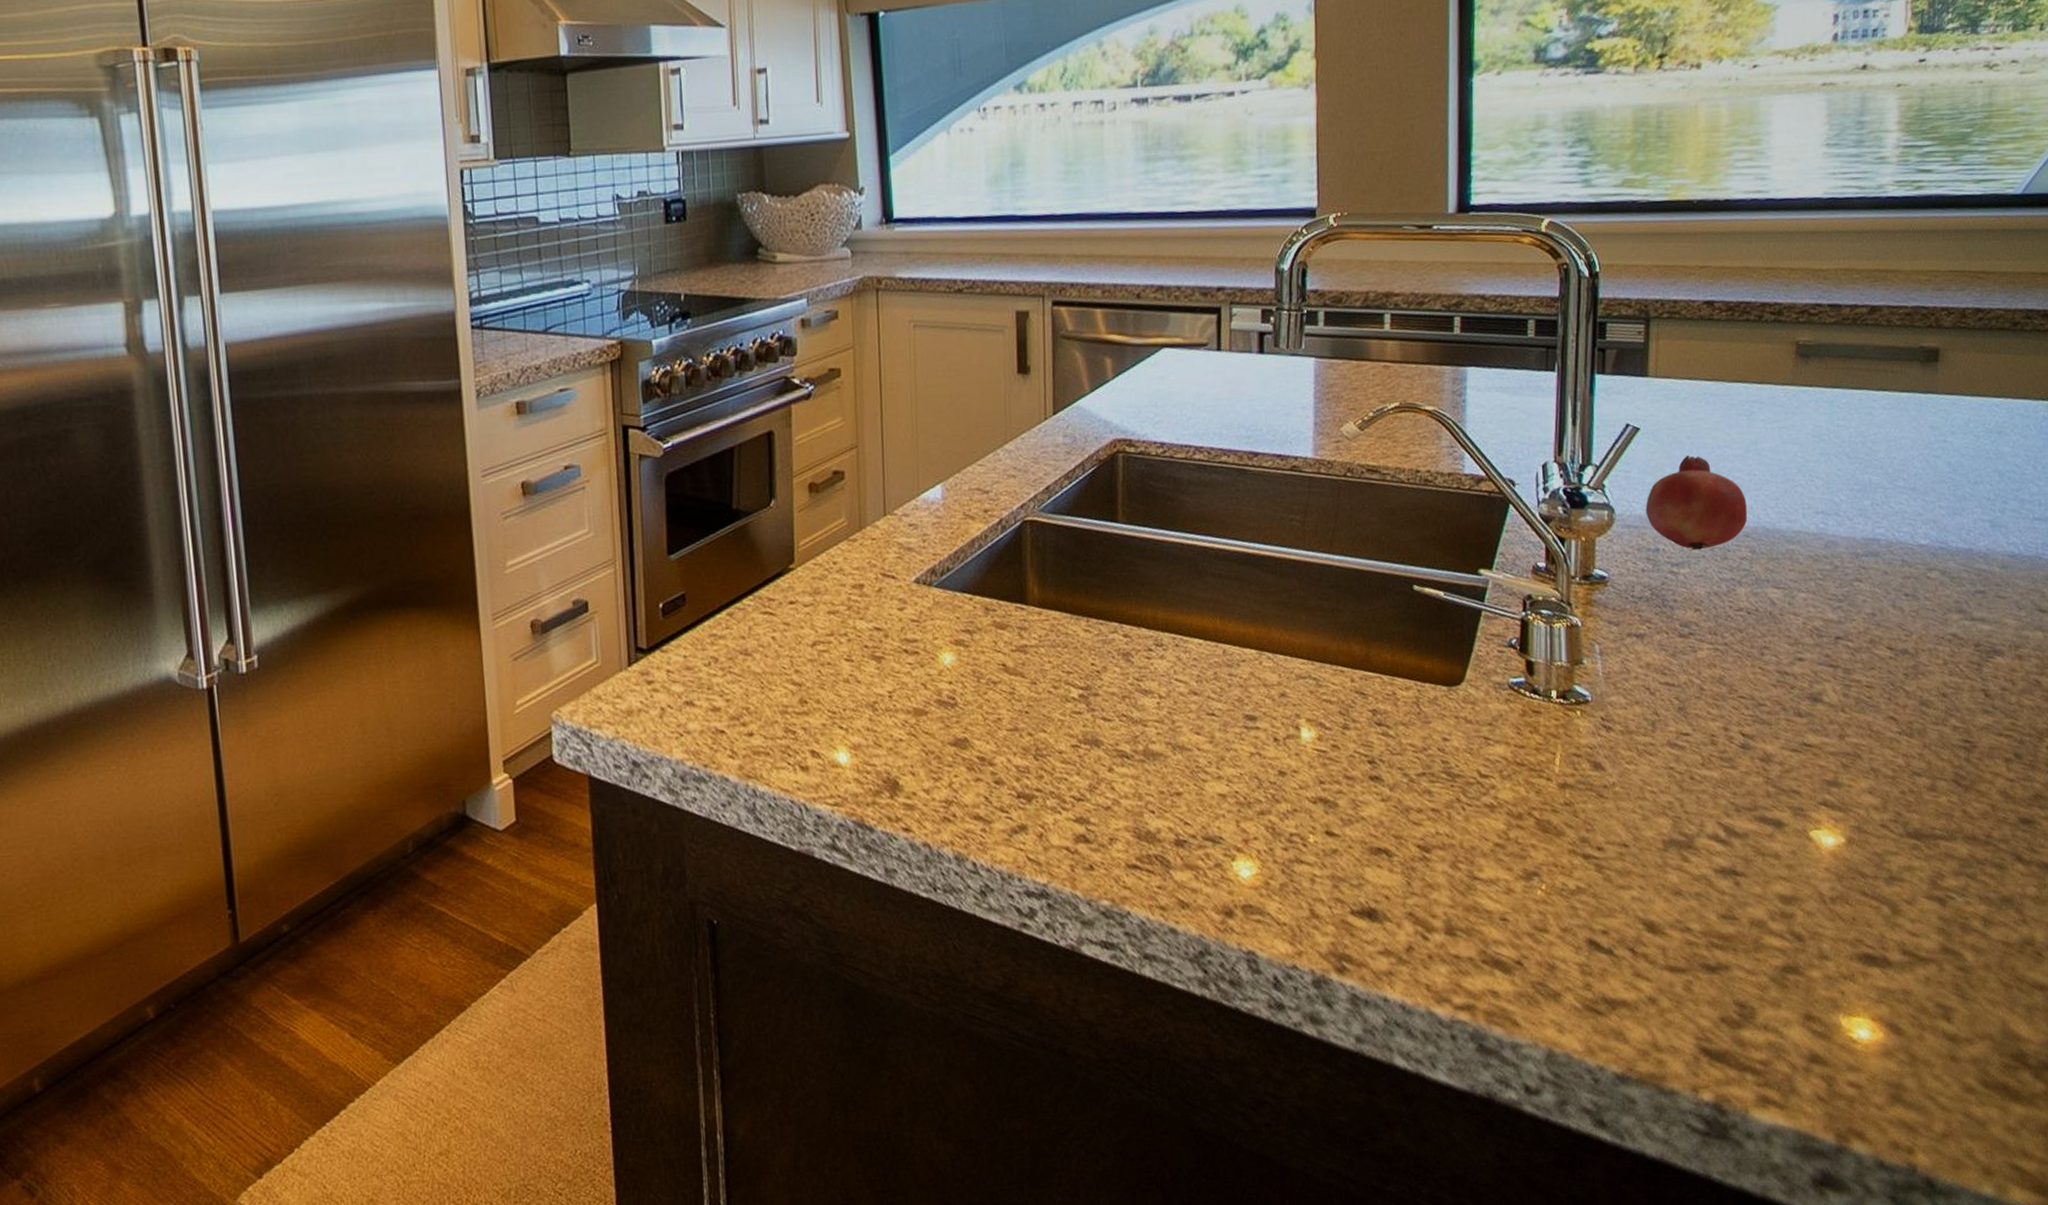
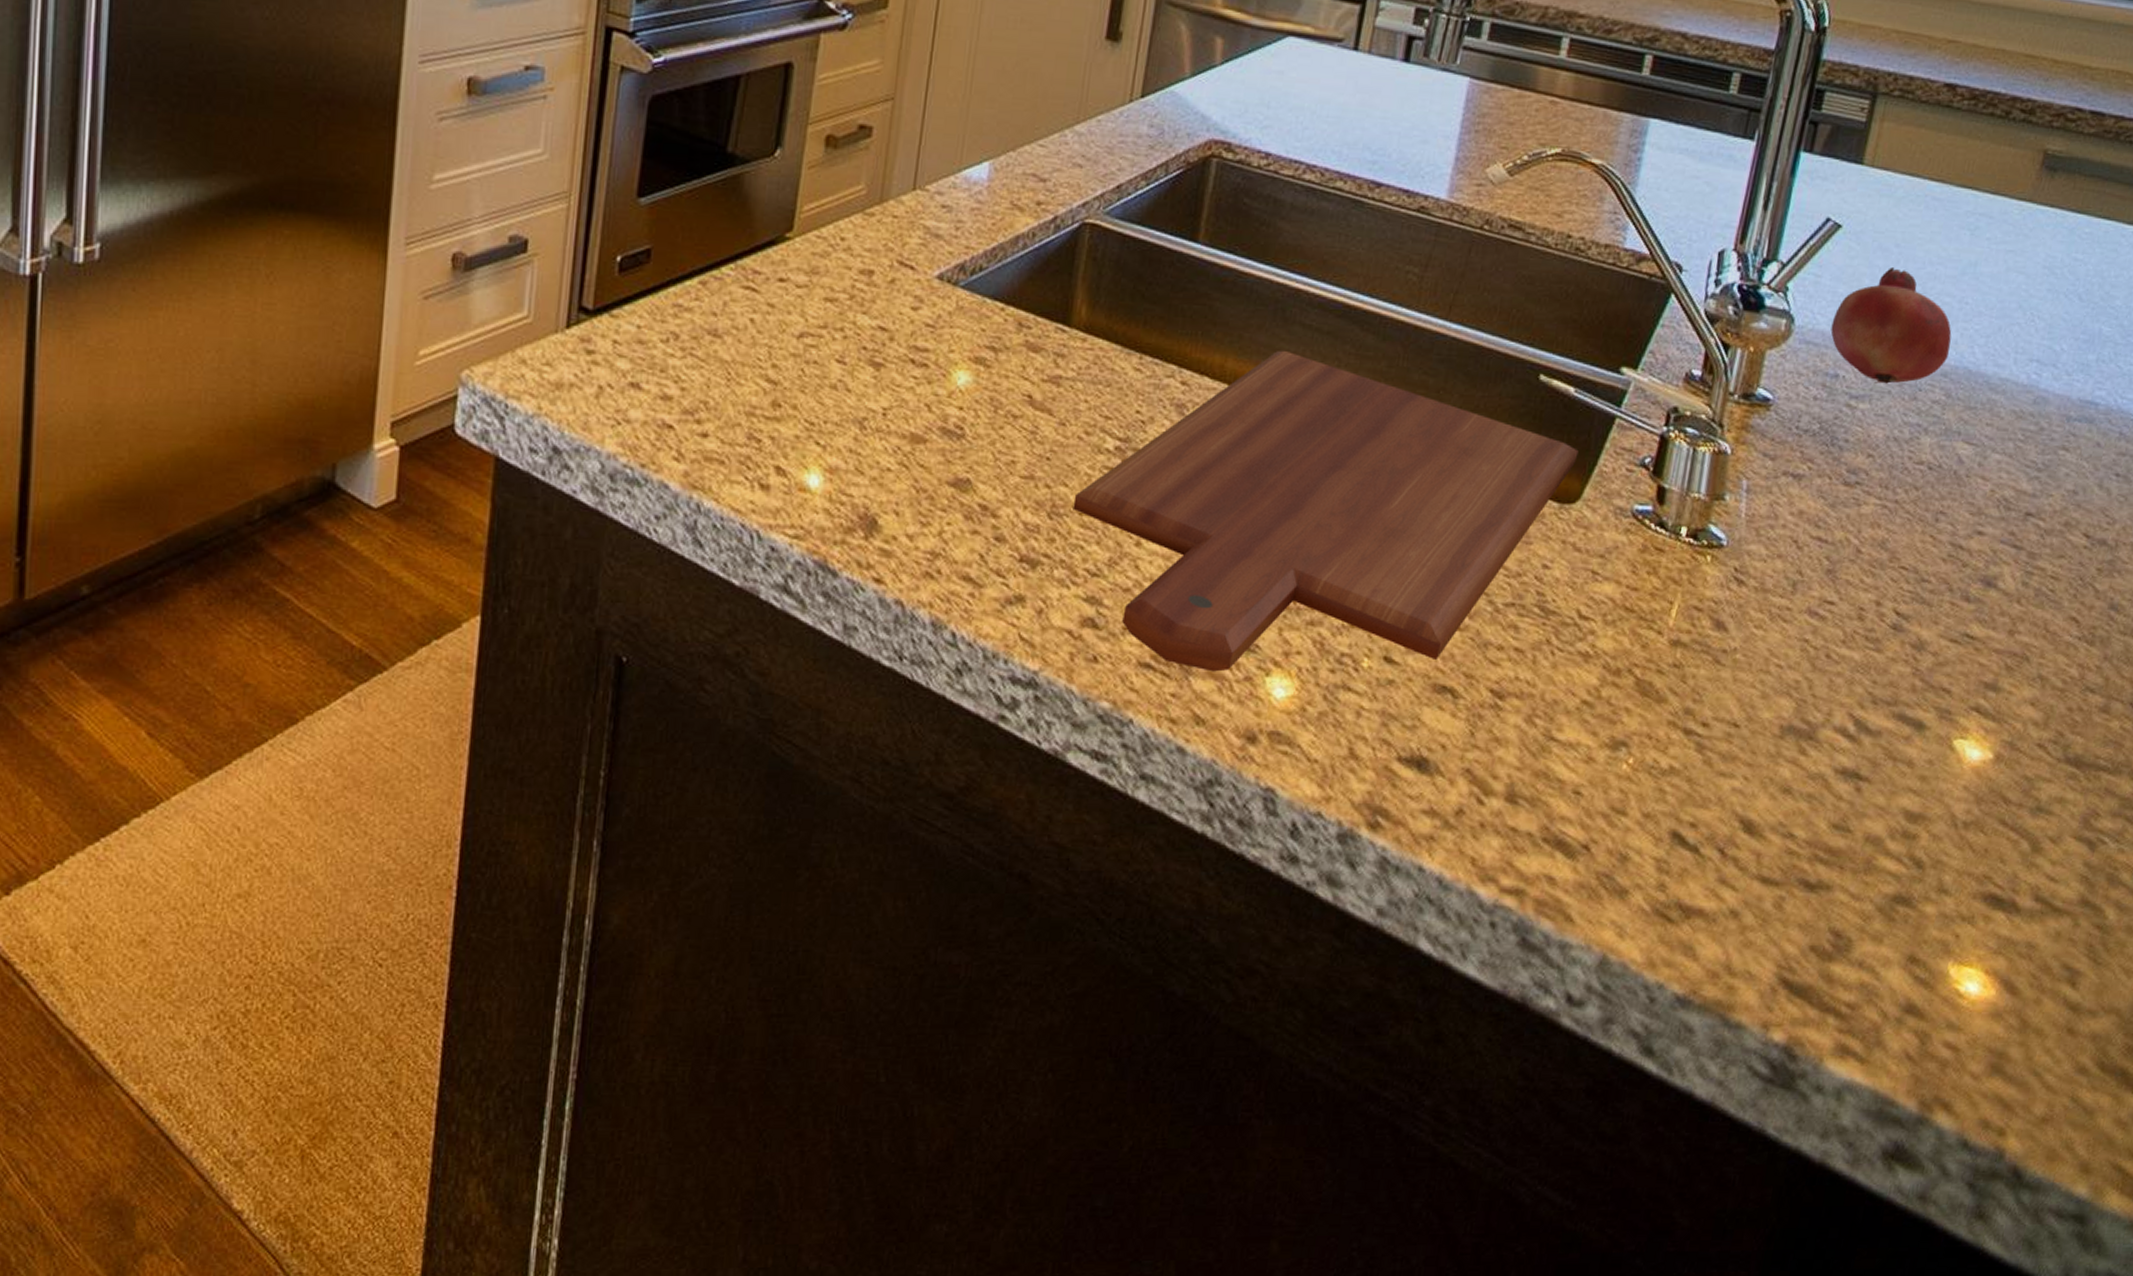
cutting board: none [1053,597,1456,864] -> present [1073,350,1579,672]

